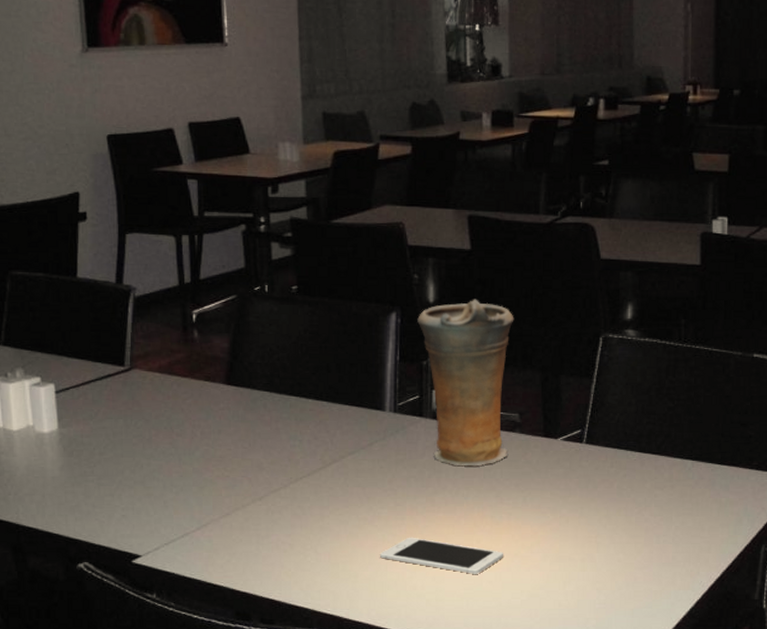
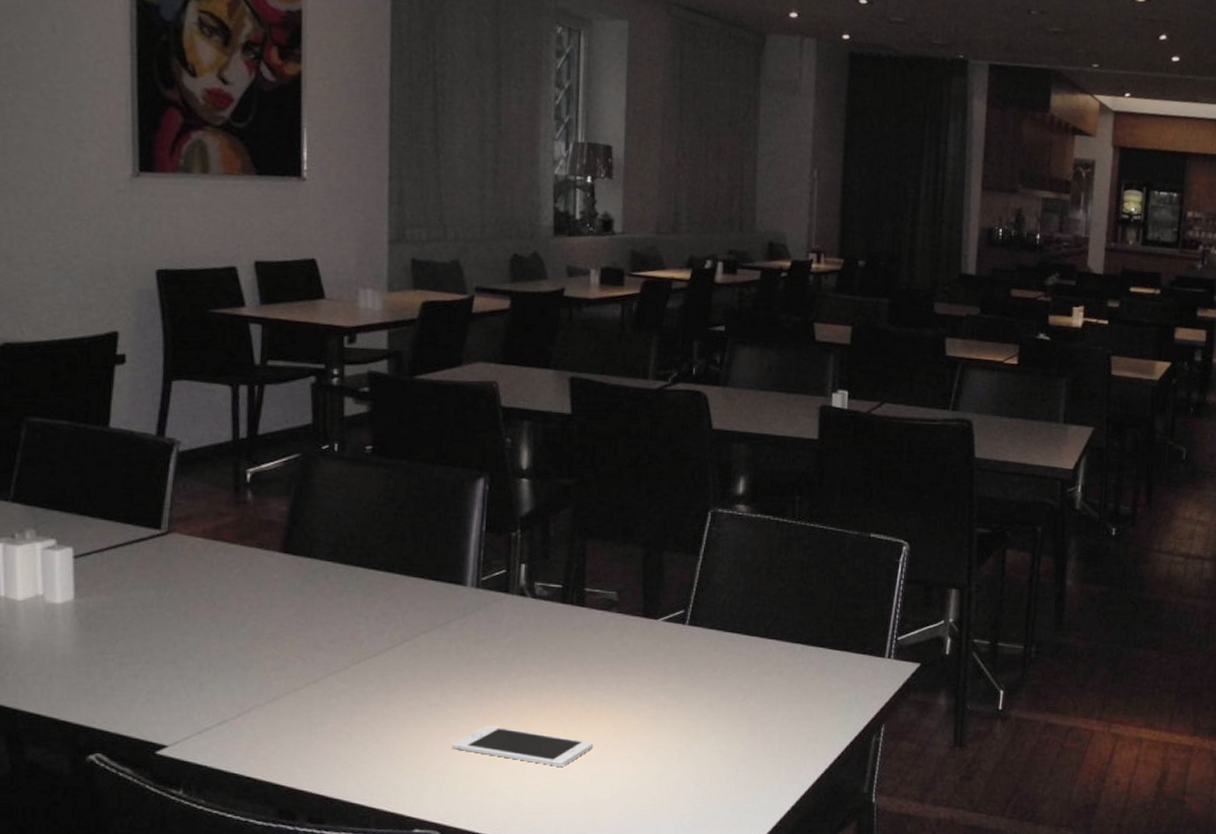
vase: present [417,299,514,466] -> none [508,466,616,647]

